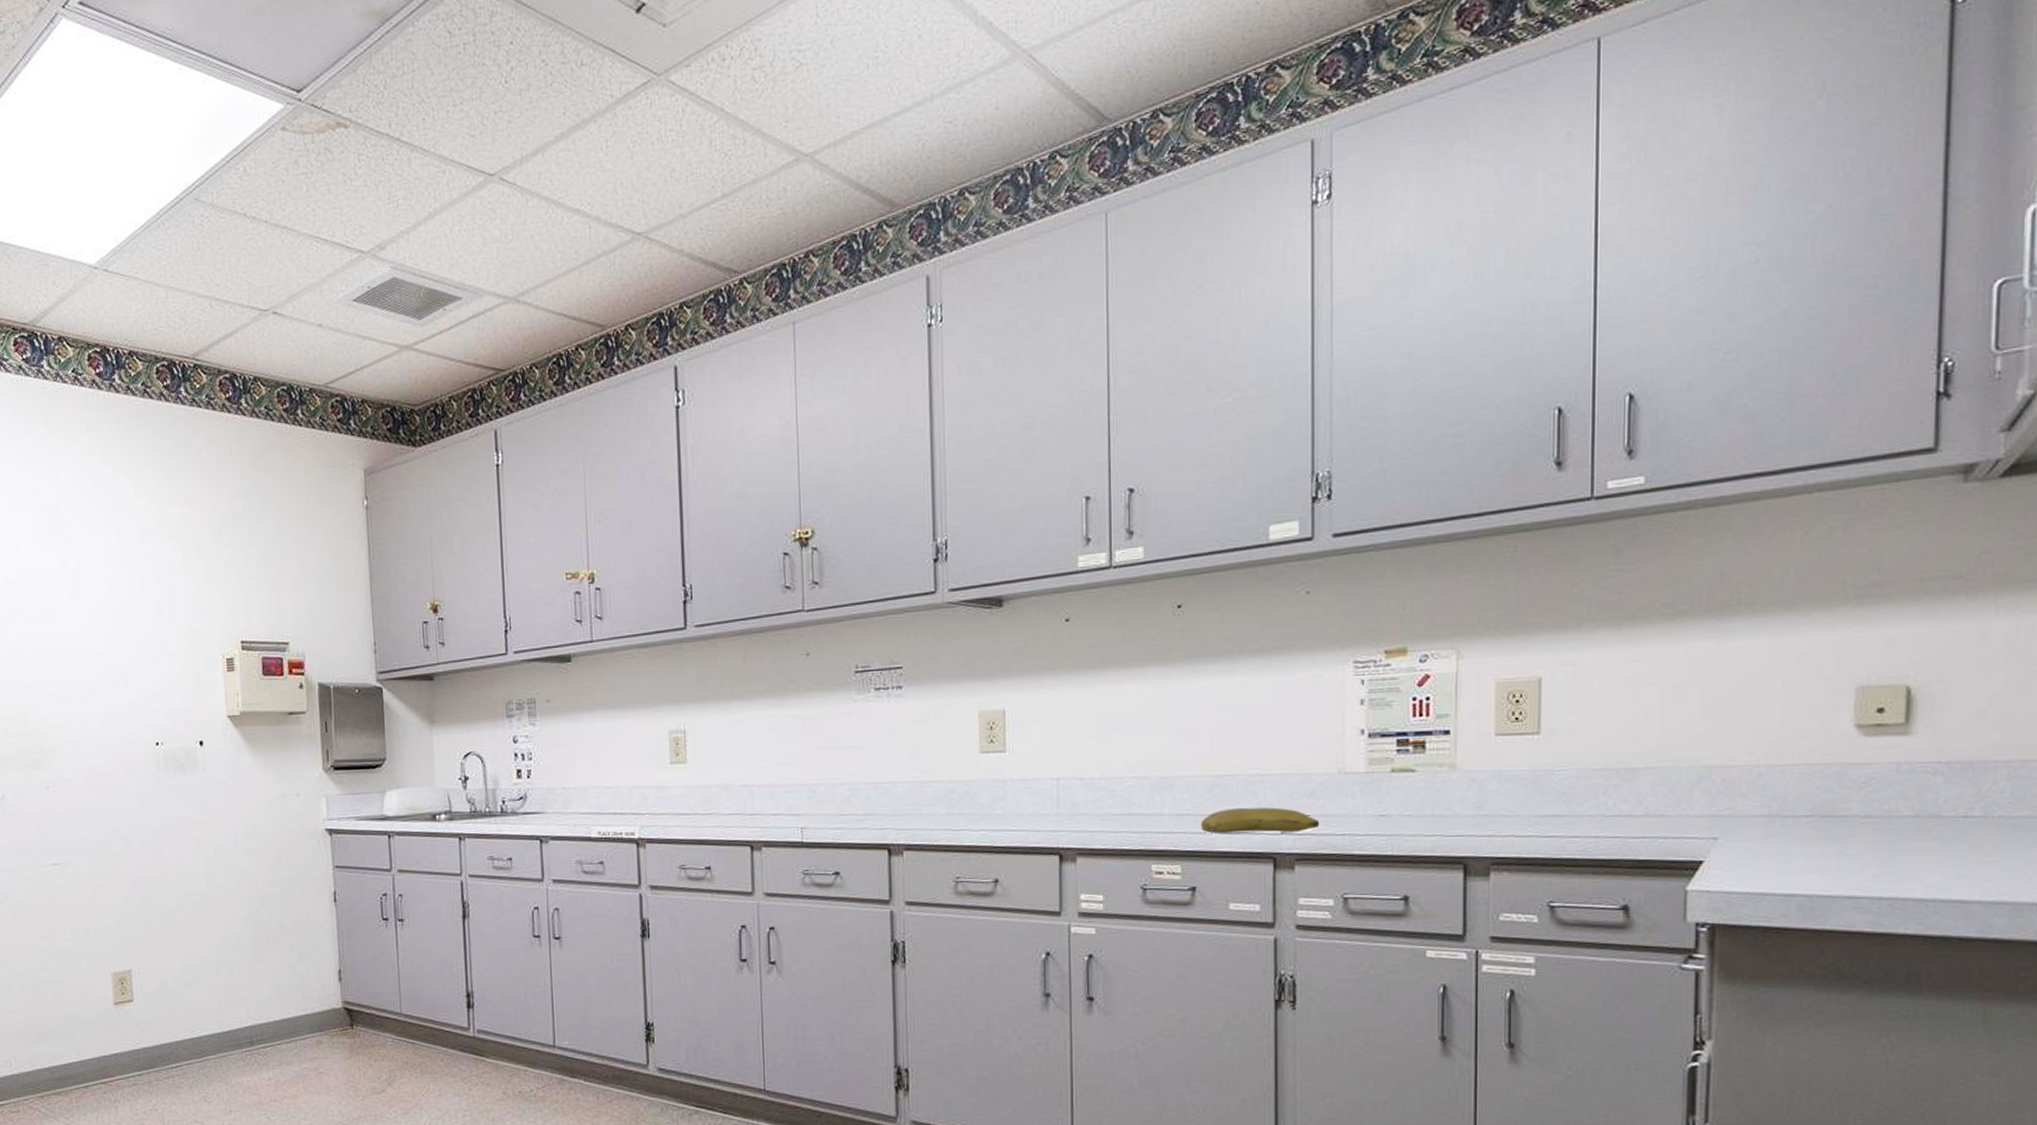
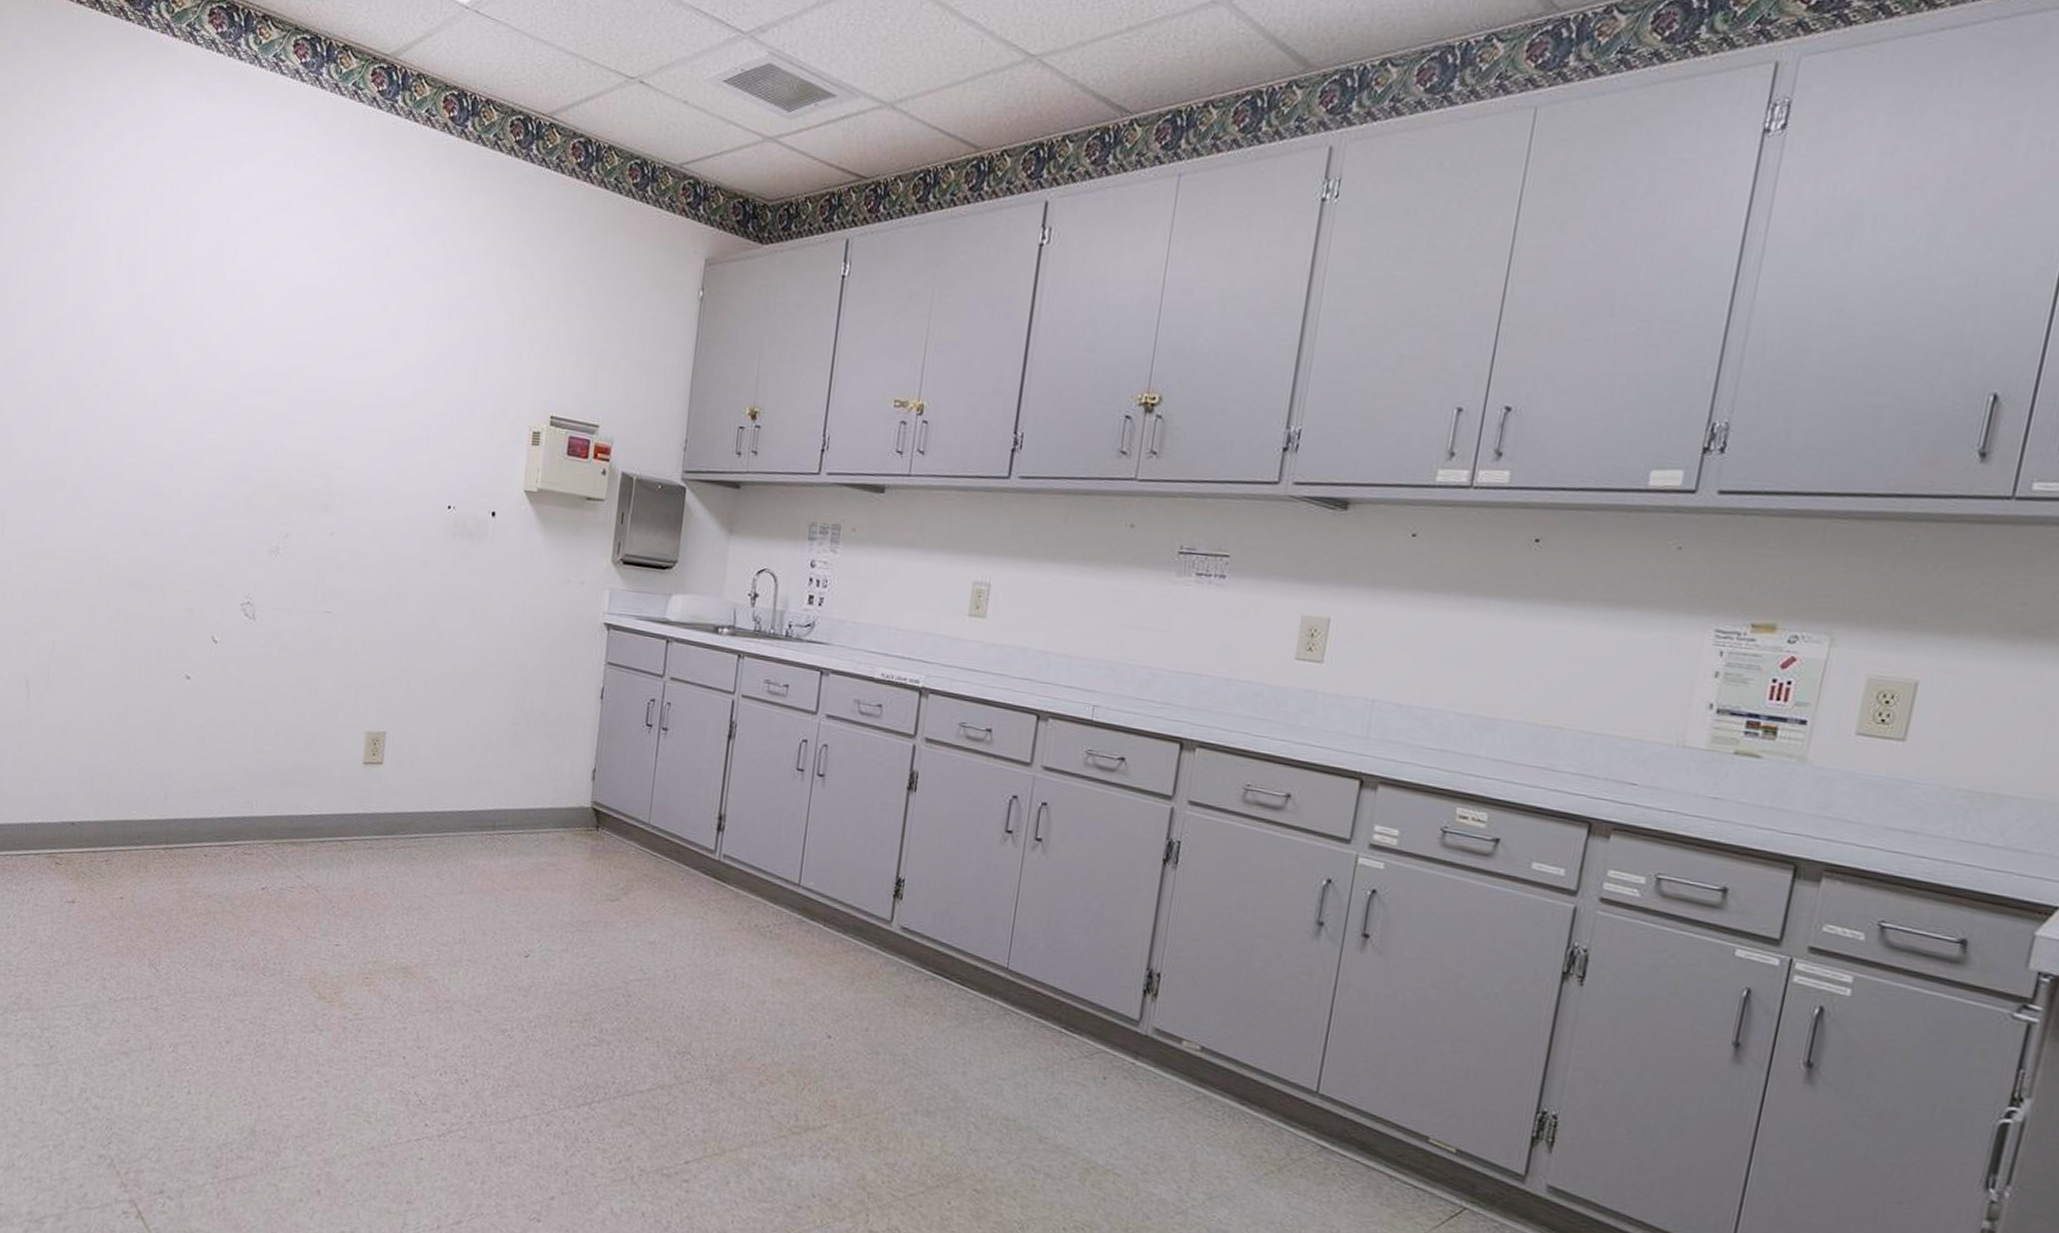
fruit: present [1200,807,1320,835] -> none [1516,762,1647,800]

